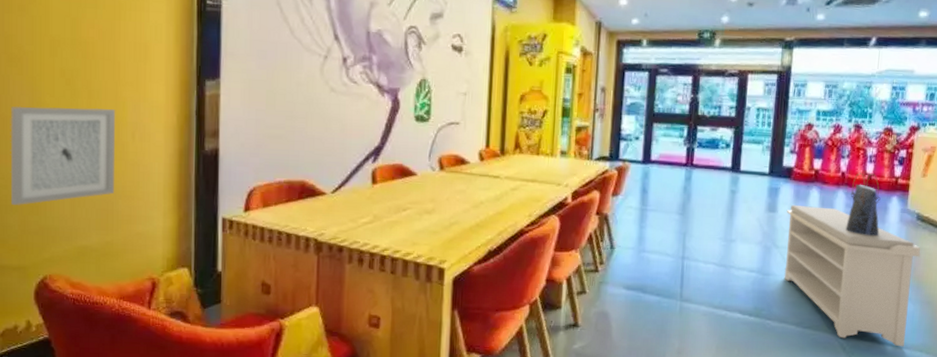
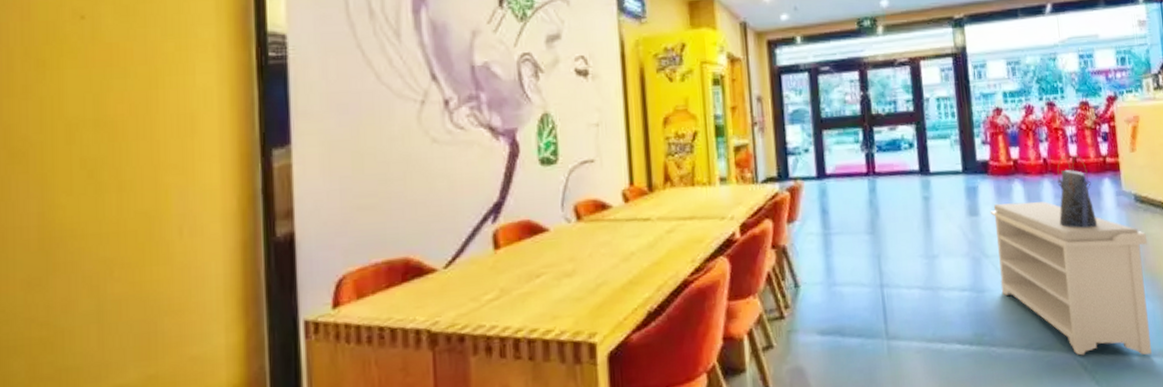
wall art: present [10,106,116,205] -> none [12,201,157,345]

